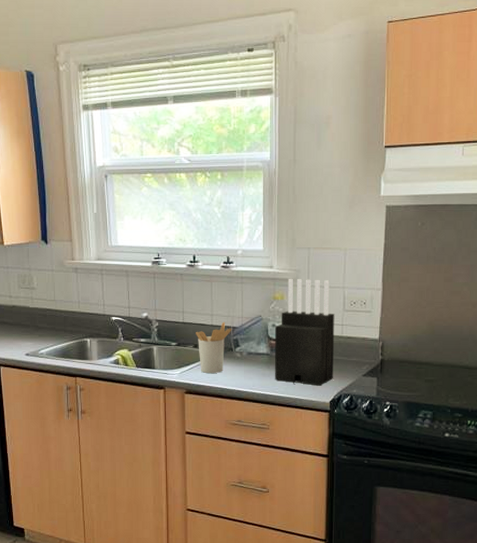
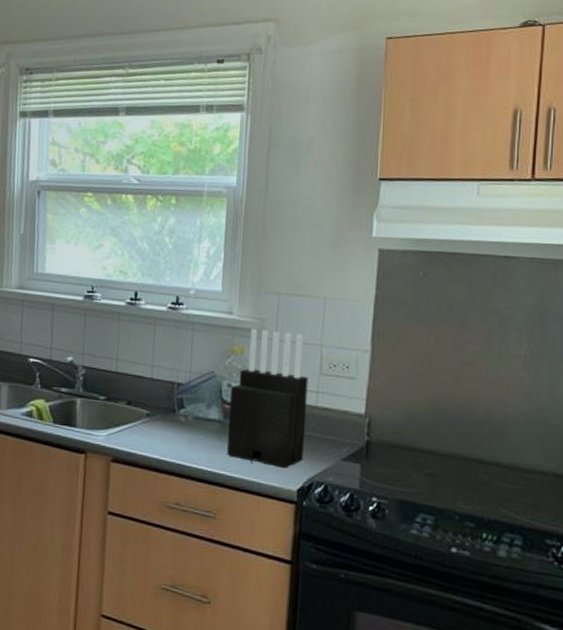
utensil holder: present [196,321,232,373] -> none [130,375,177,440]

